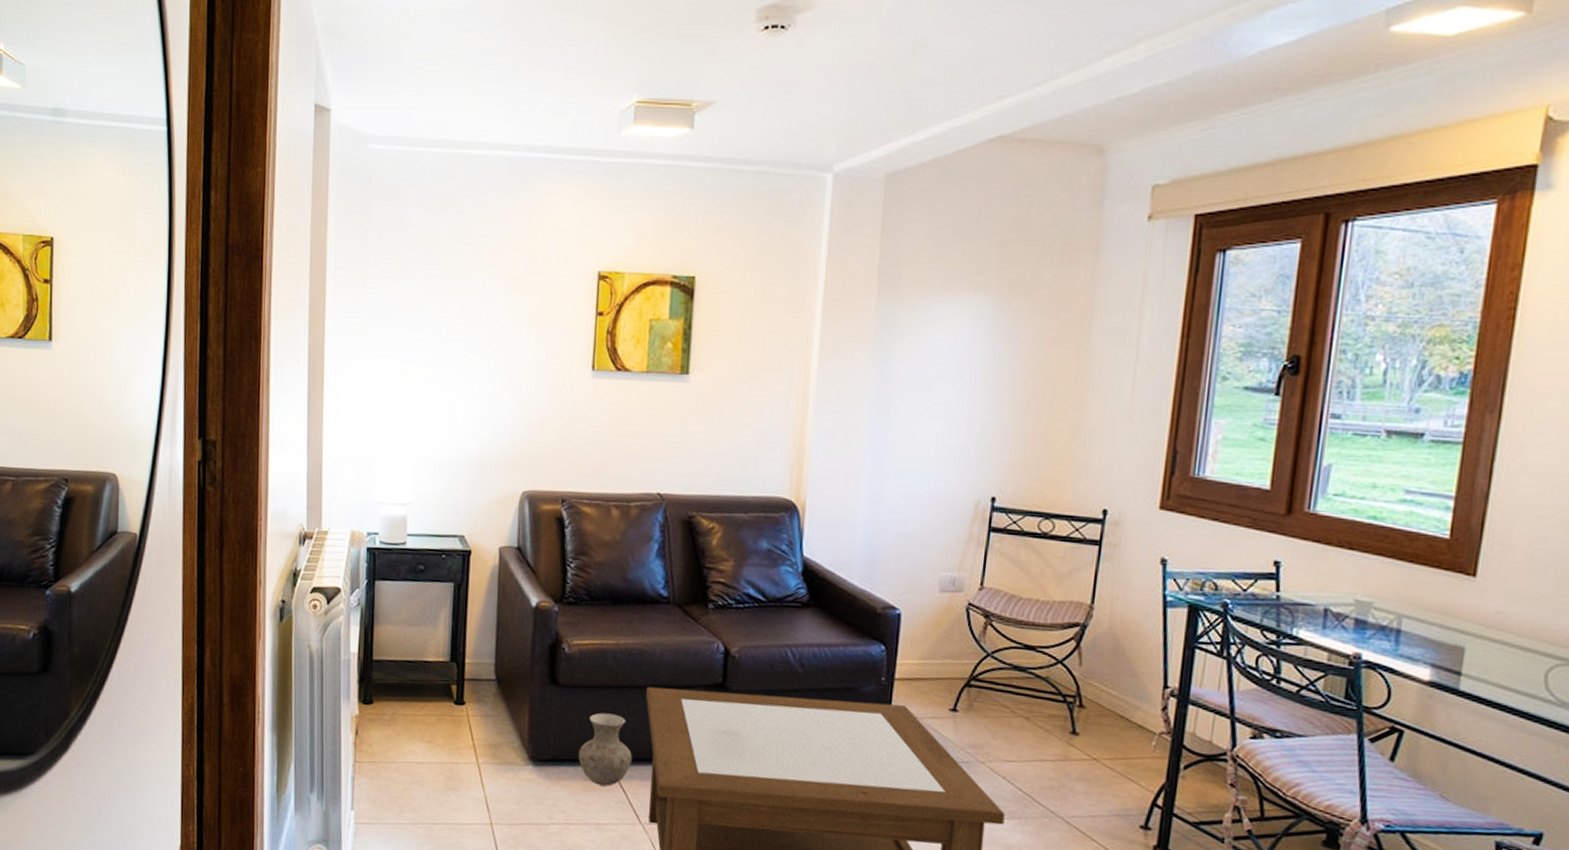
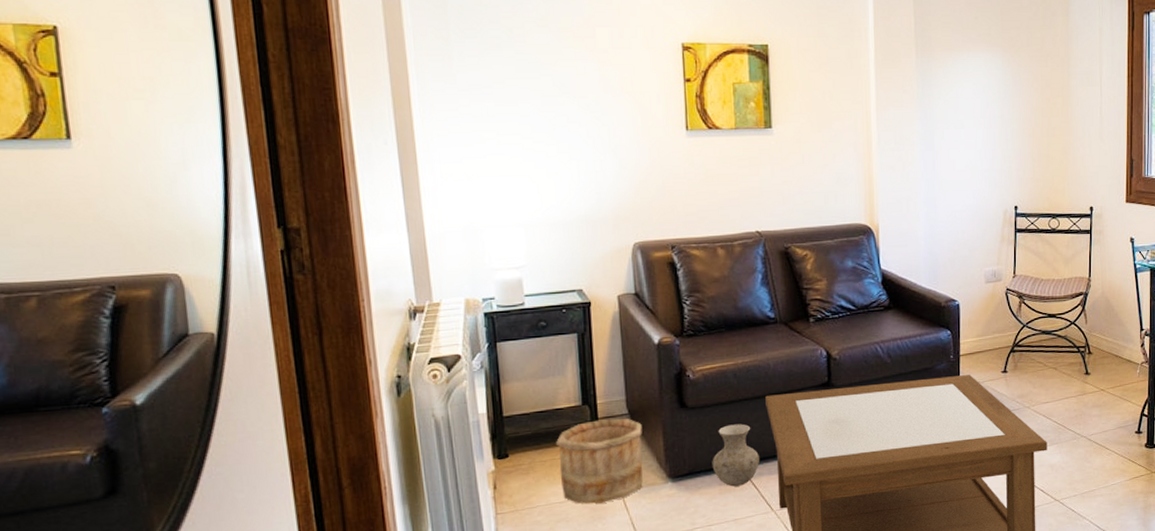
wooden bucket: none [420,680,508,774] -> present [556,418,643,504]

